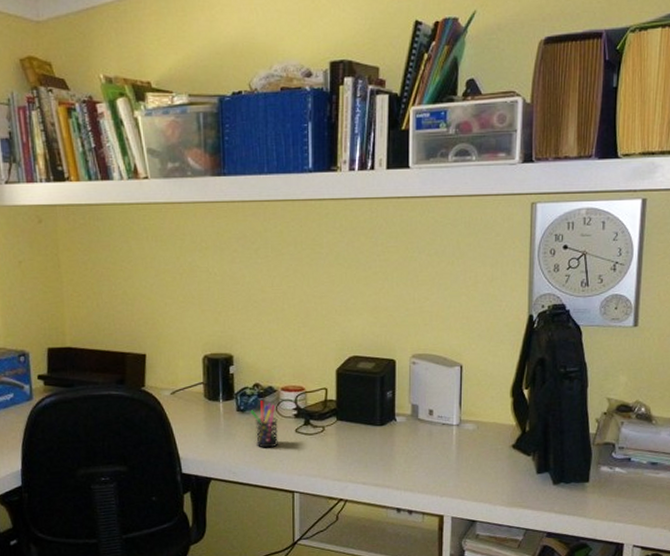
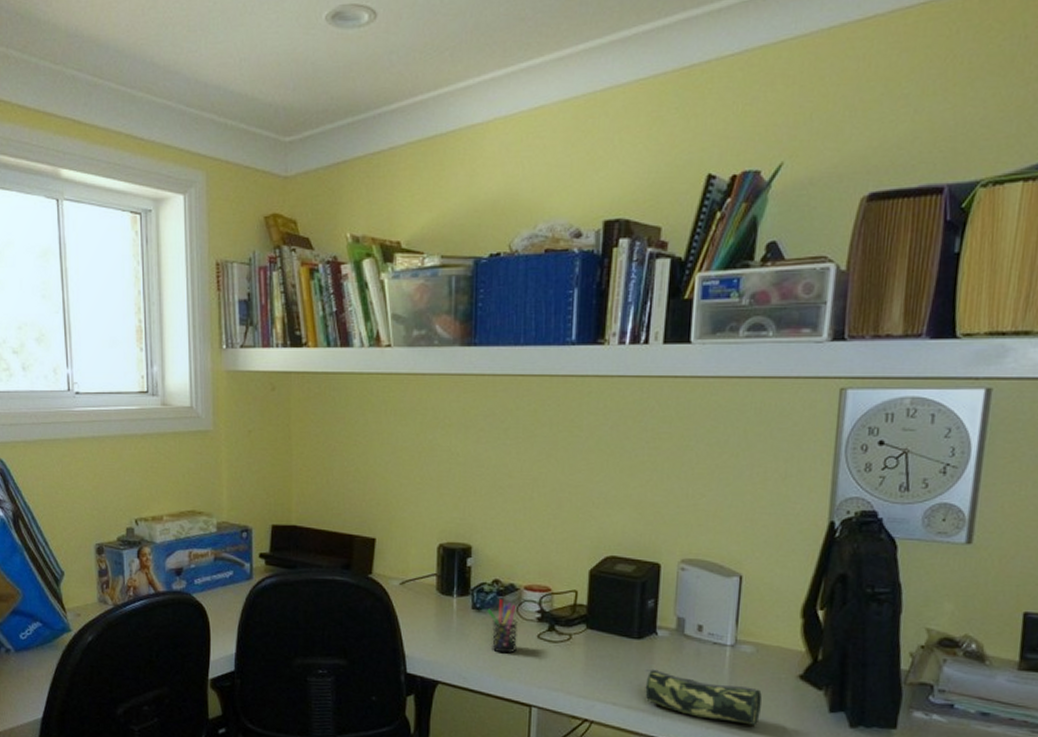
pencil case: none [388,450,483,490] -> present [645,668,762,725]

